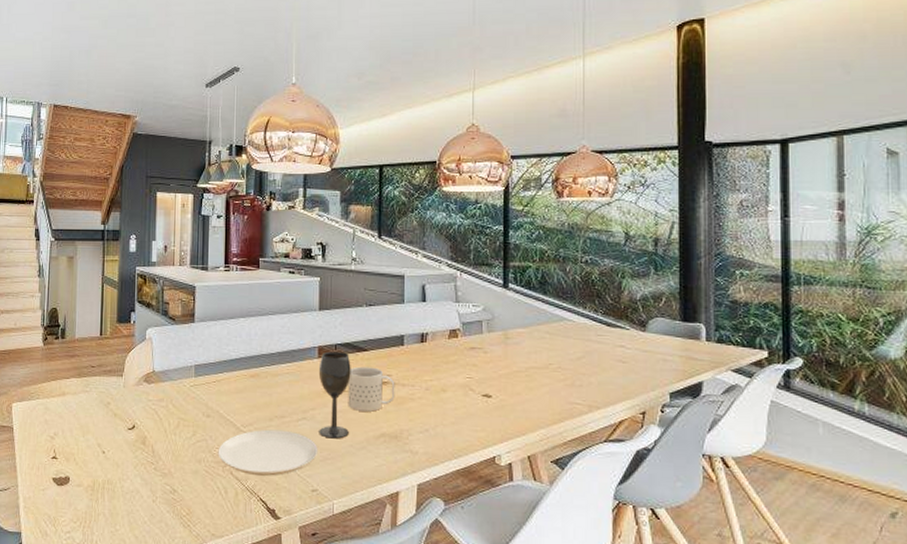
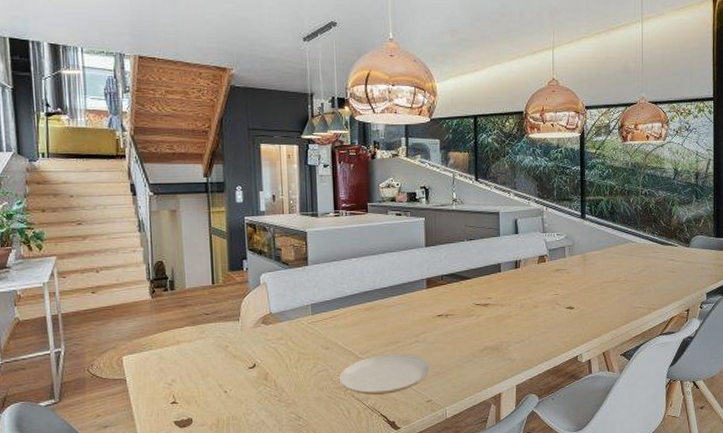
wine glass: present [318,351,351,439] -> none [427,281,457,356]
mug: present [348,366,395,412] -> none [454,292,495,331]

